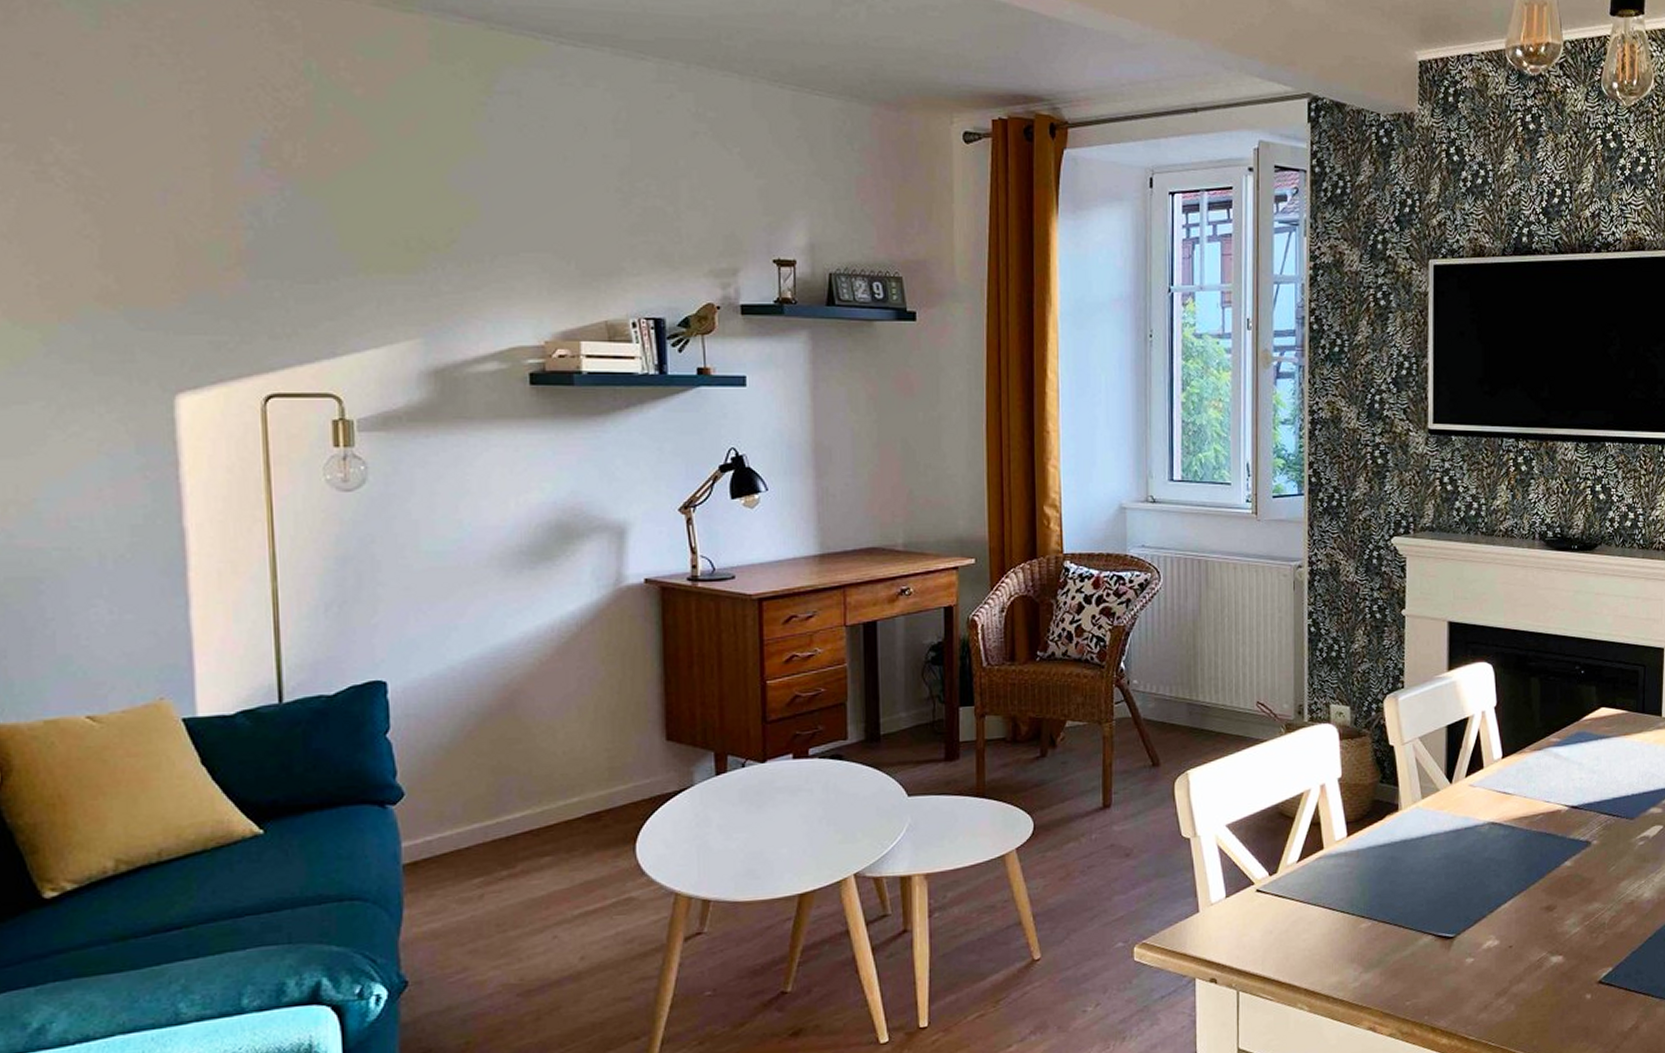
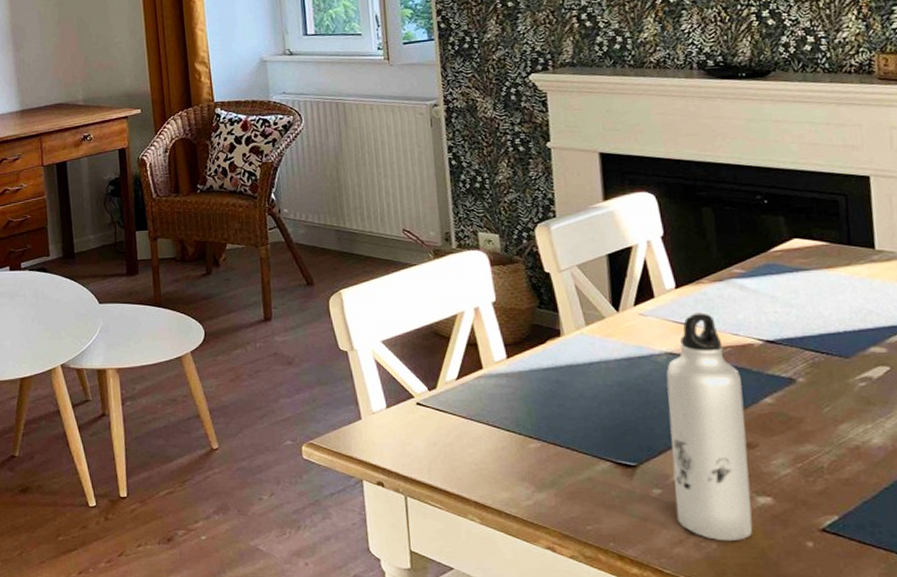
water bottle: none [1484,781,1548,1002] -> present [666,312,753,542]

